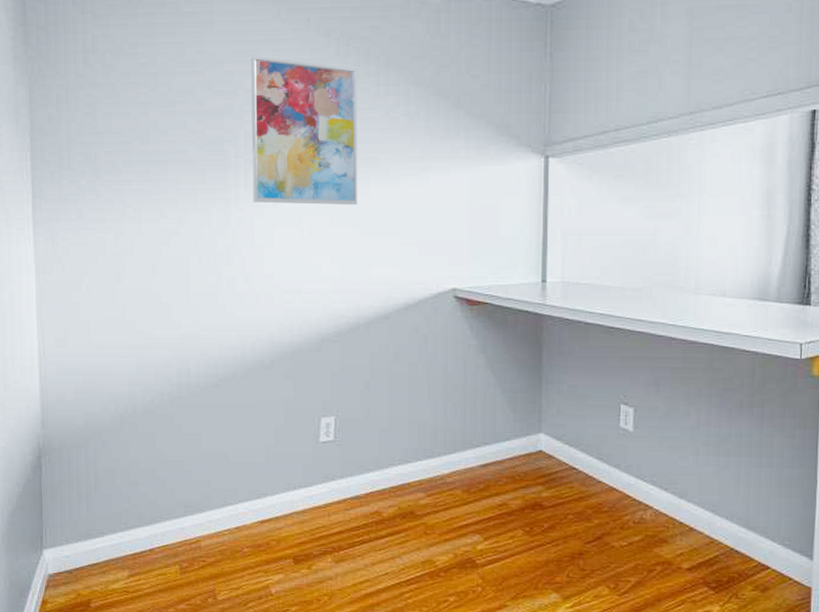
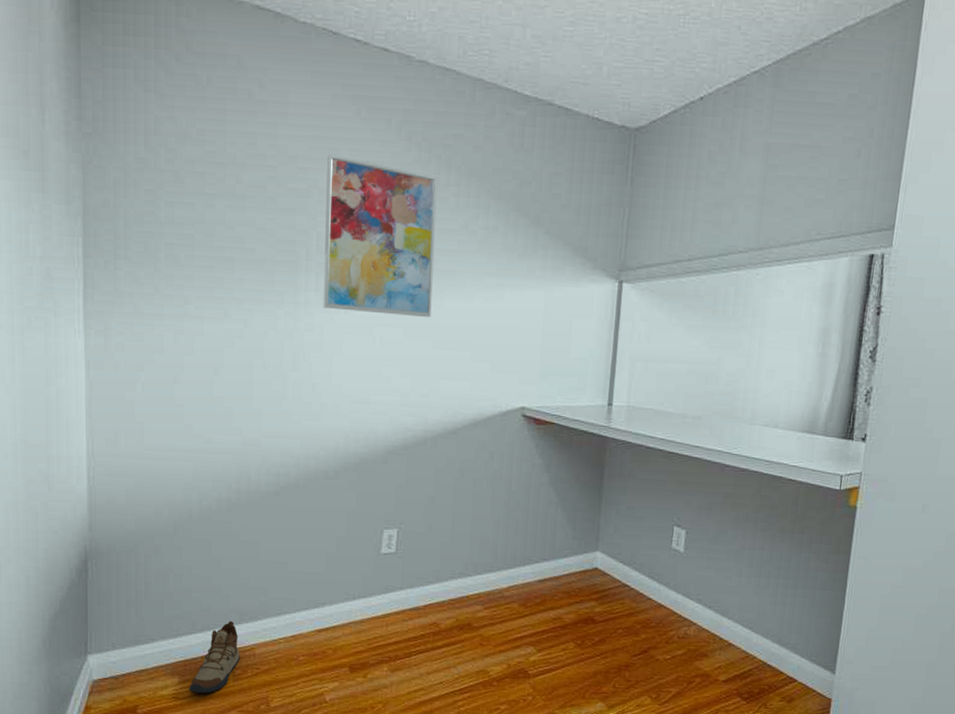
shoe: none [139,514,186,586] -> present [189,621,240,693]

